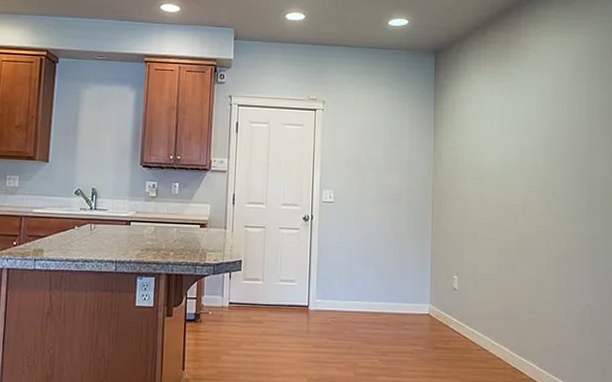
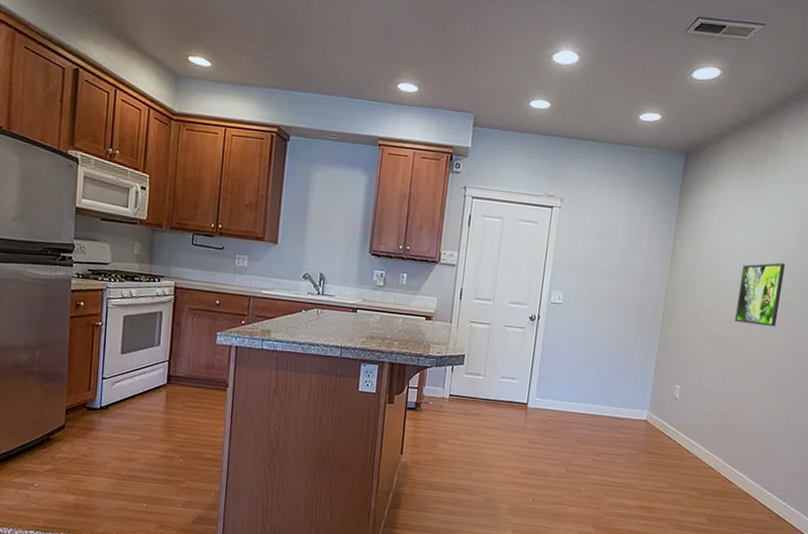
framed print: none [502,148,542,211] -> present [735,262,786,327]

